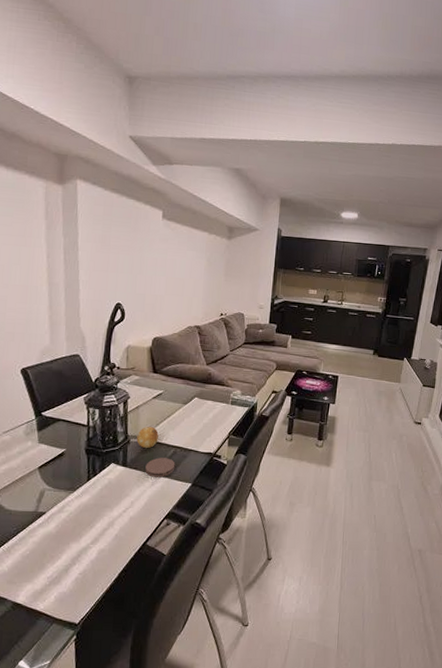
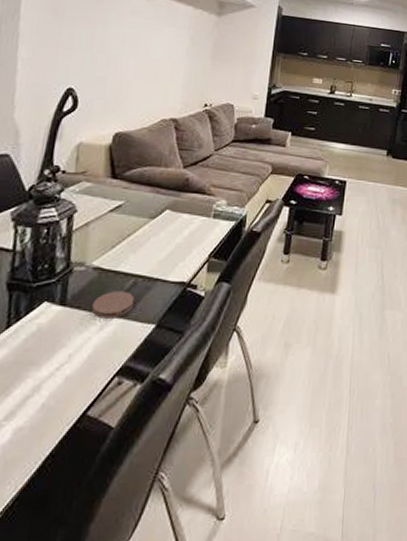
fruit: present [136,427,159,449] -> none [82,250,114,280]

